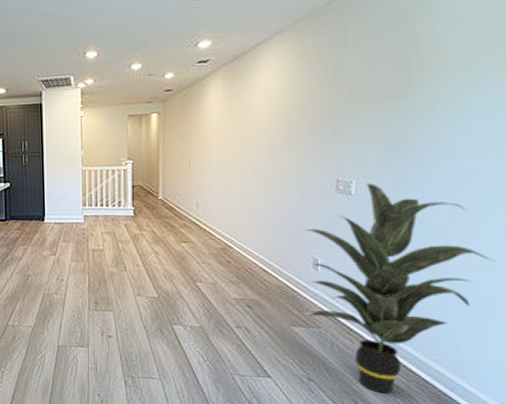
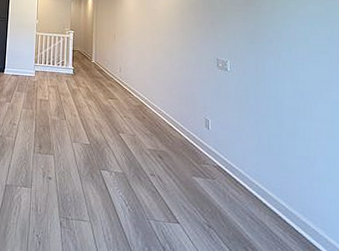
indoor plant: present [304,183,496,394] -> none [197,63,330,243]

